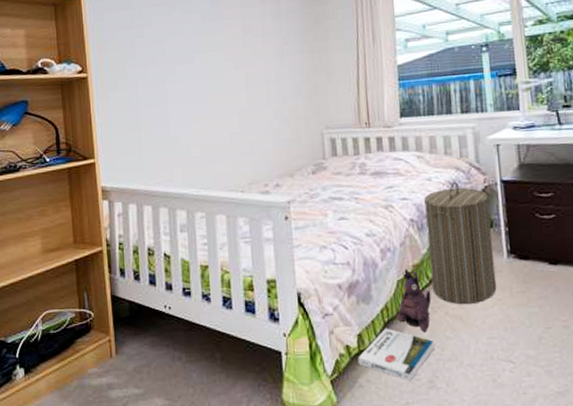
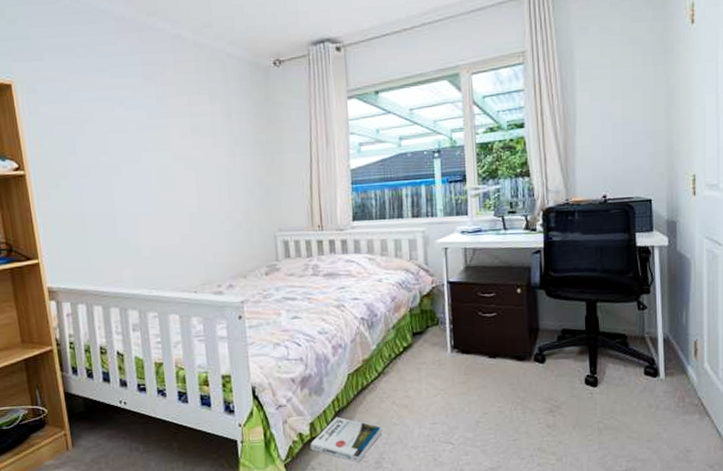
plush toy: present [395,269,432,333] -> none [346,363,380,420]
laundry hamper: present [423,181,497,305] -> none [374,282,440,395]

